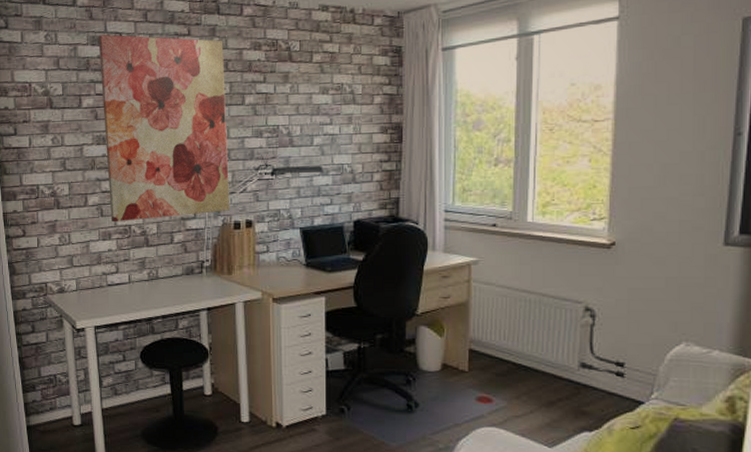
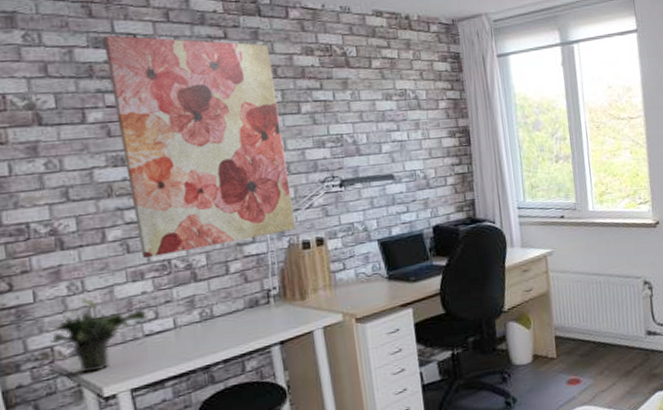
potted plant: none [45,248,110,308] -> present [50,297,147,373]

